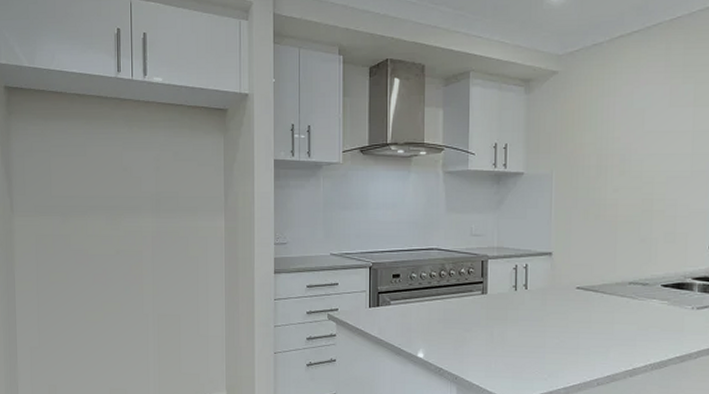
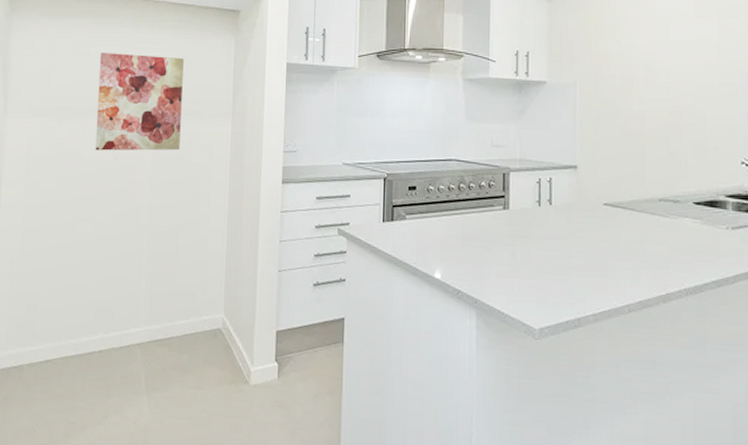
wall art: none [96,153,177,246] -> present [95,53,184,151]

